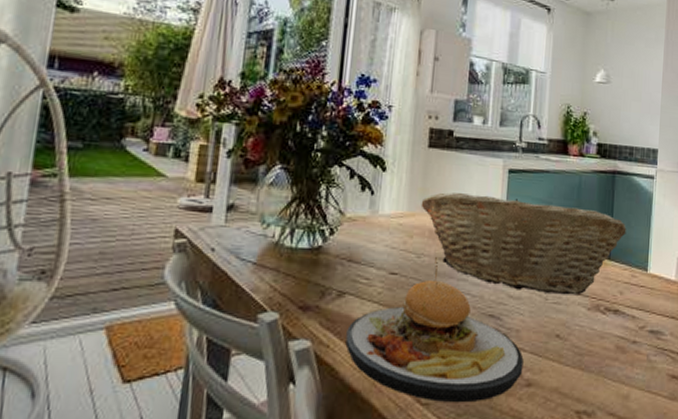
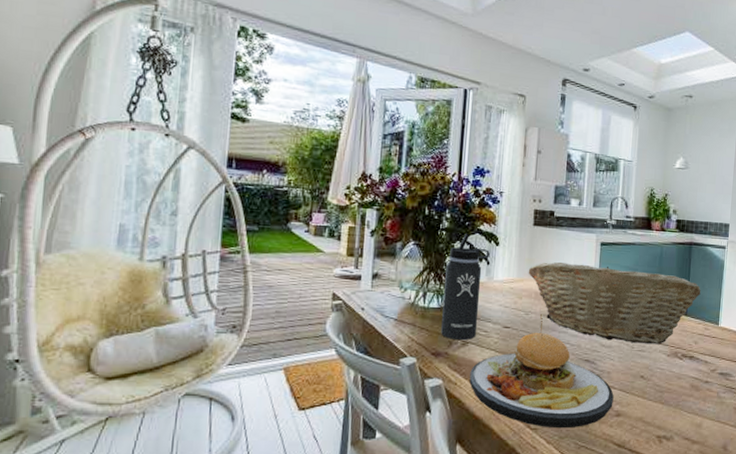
thermos bottle: none [311,155,375,291] -> present [441,233,490,341]

